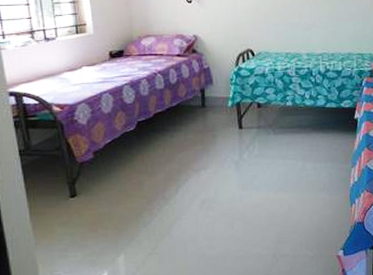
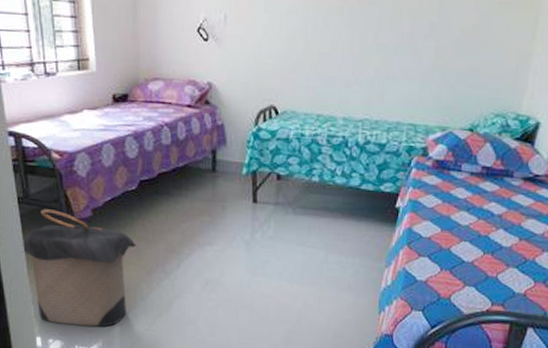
laundry hamper: none [24,157,138,263] -> present [22,209,137,327]

